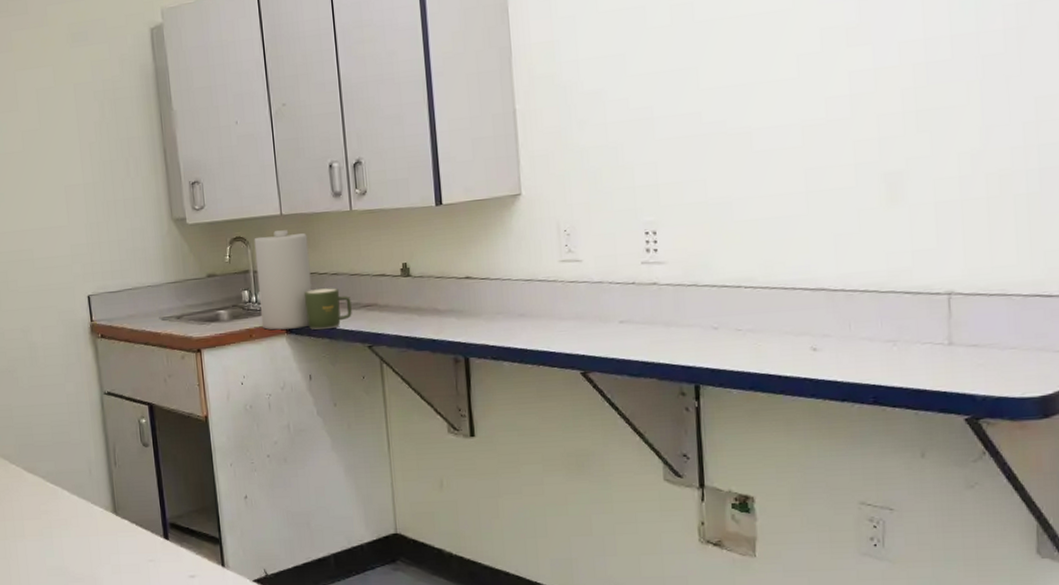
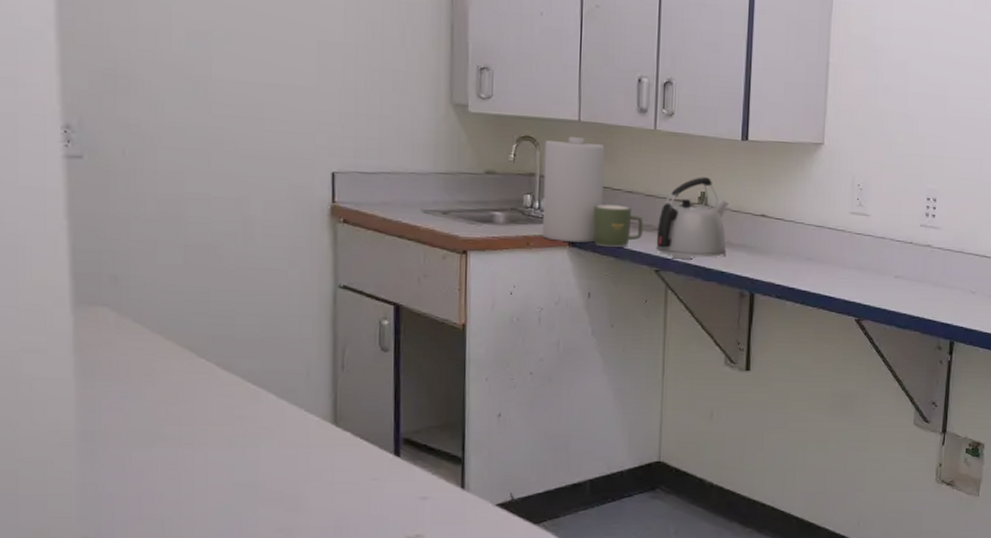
kettle: none [365,248,436,333] -> present [656,177,729,260]

